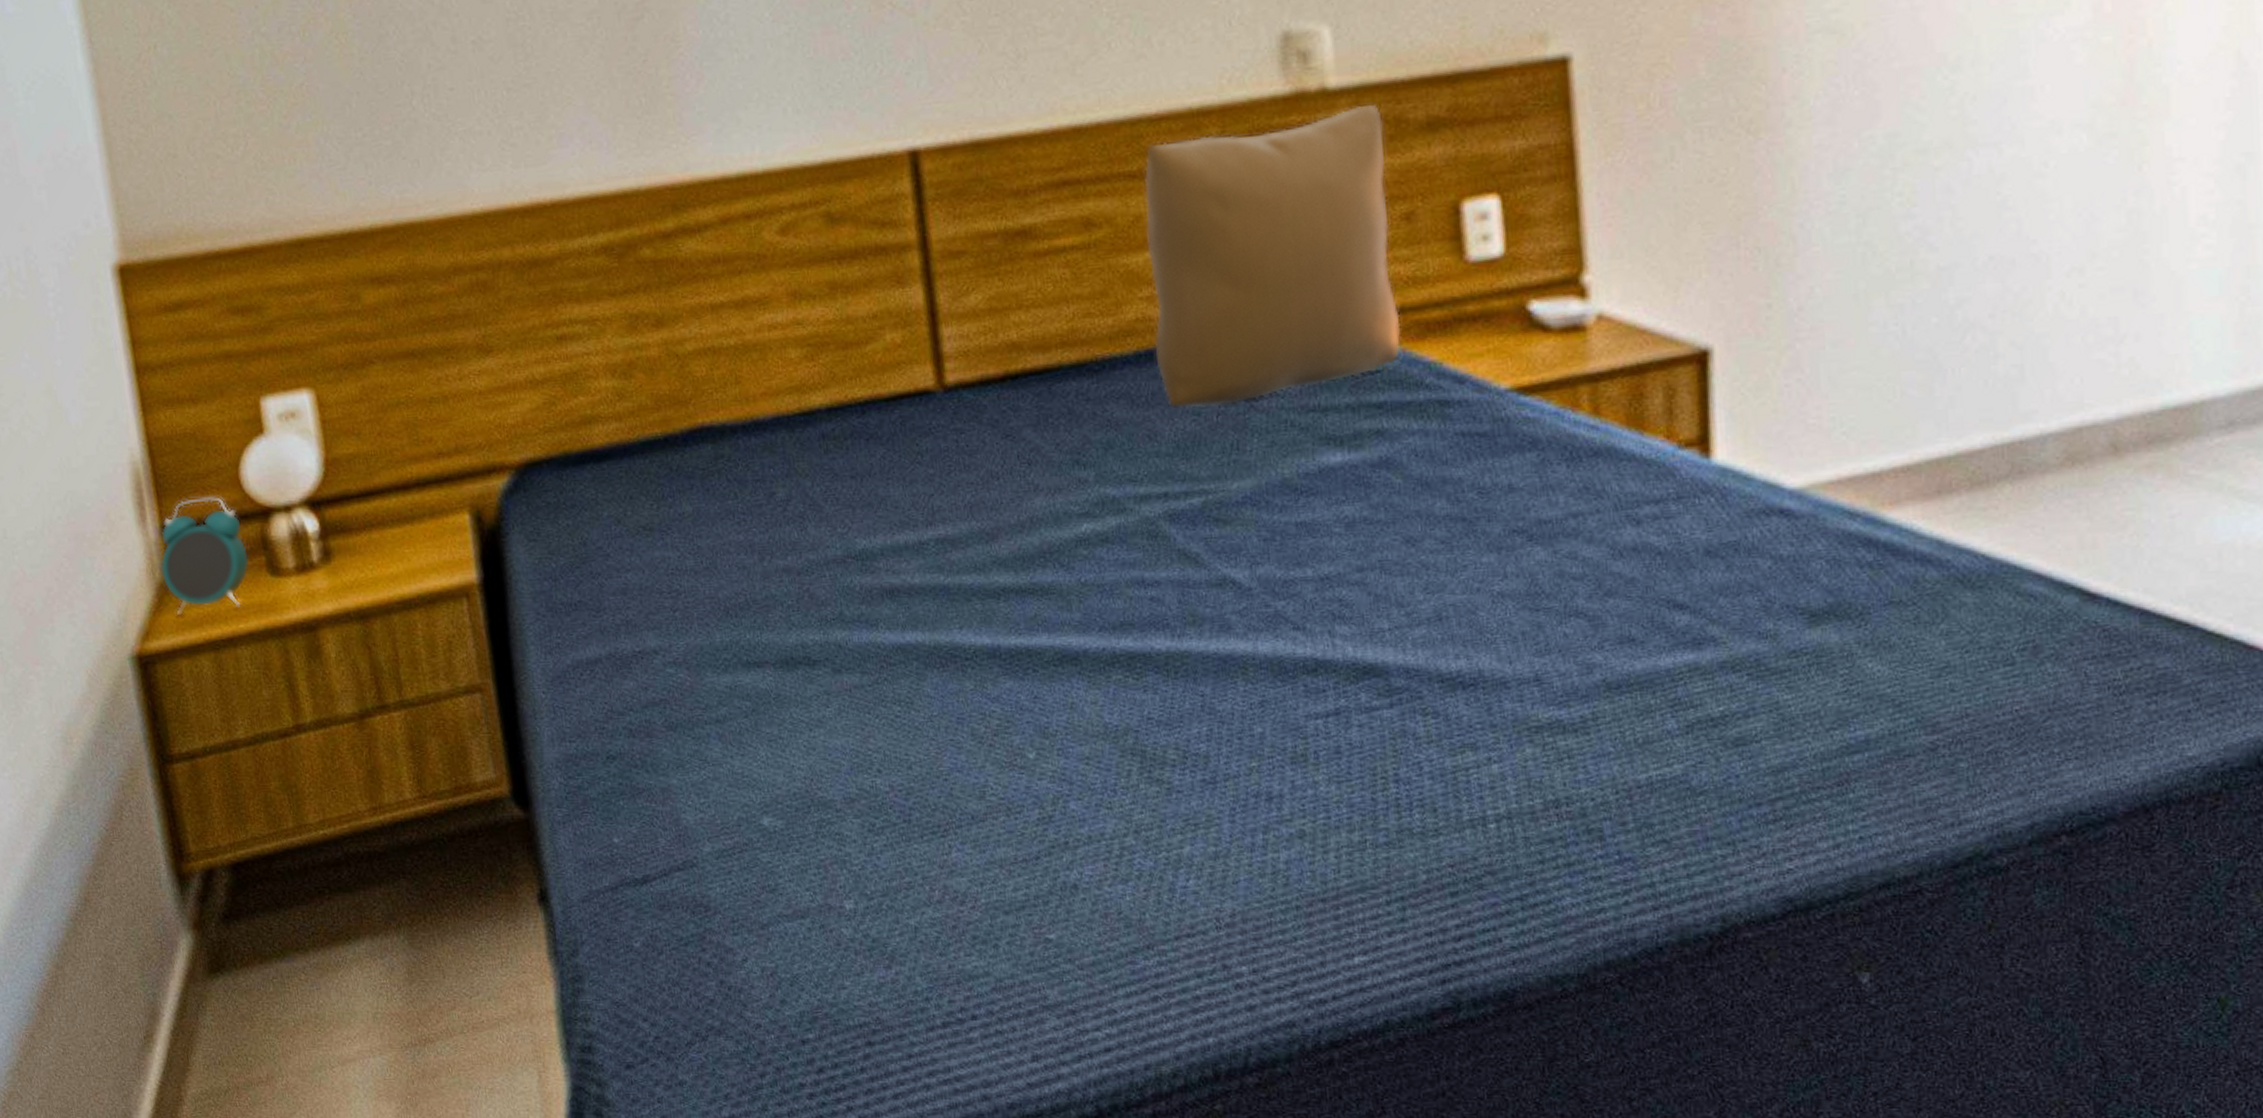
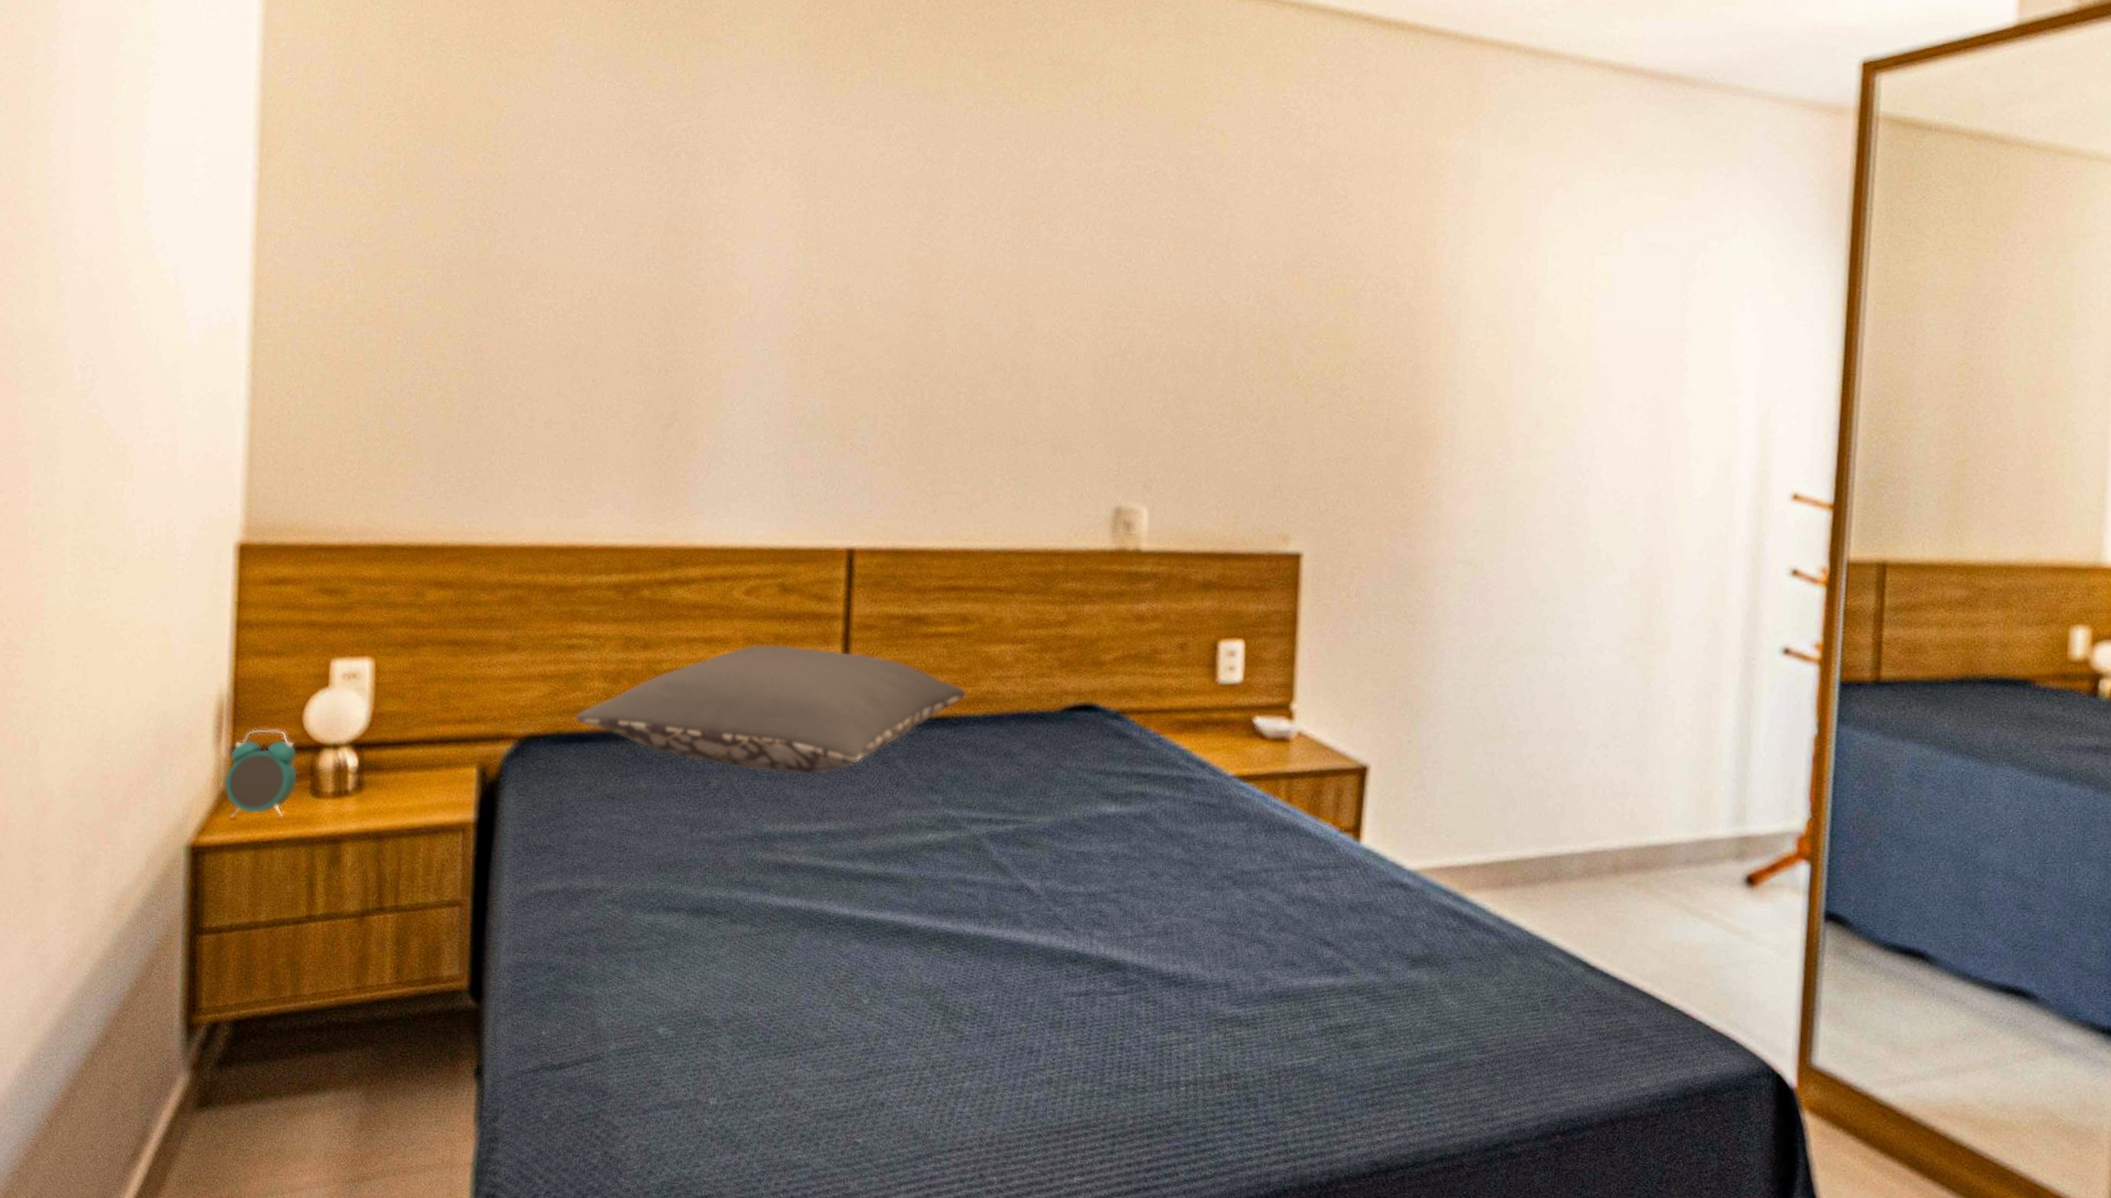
pillow: none [582,292,1107,468] -> present [575,644,967,774]
pillow: present [1144,103,1401,408] -> none [997,565,1174,761]

